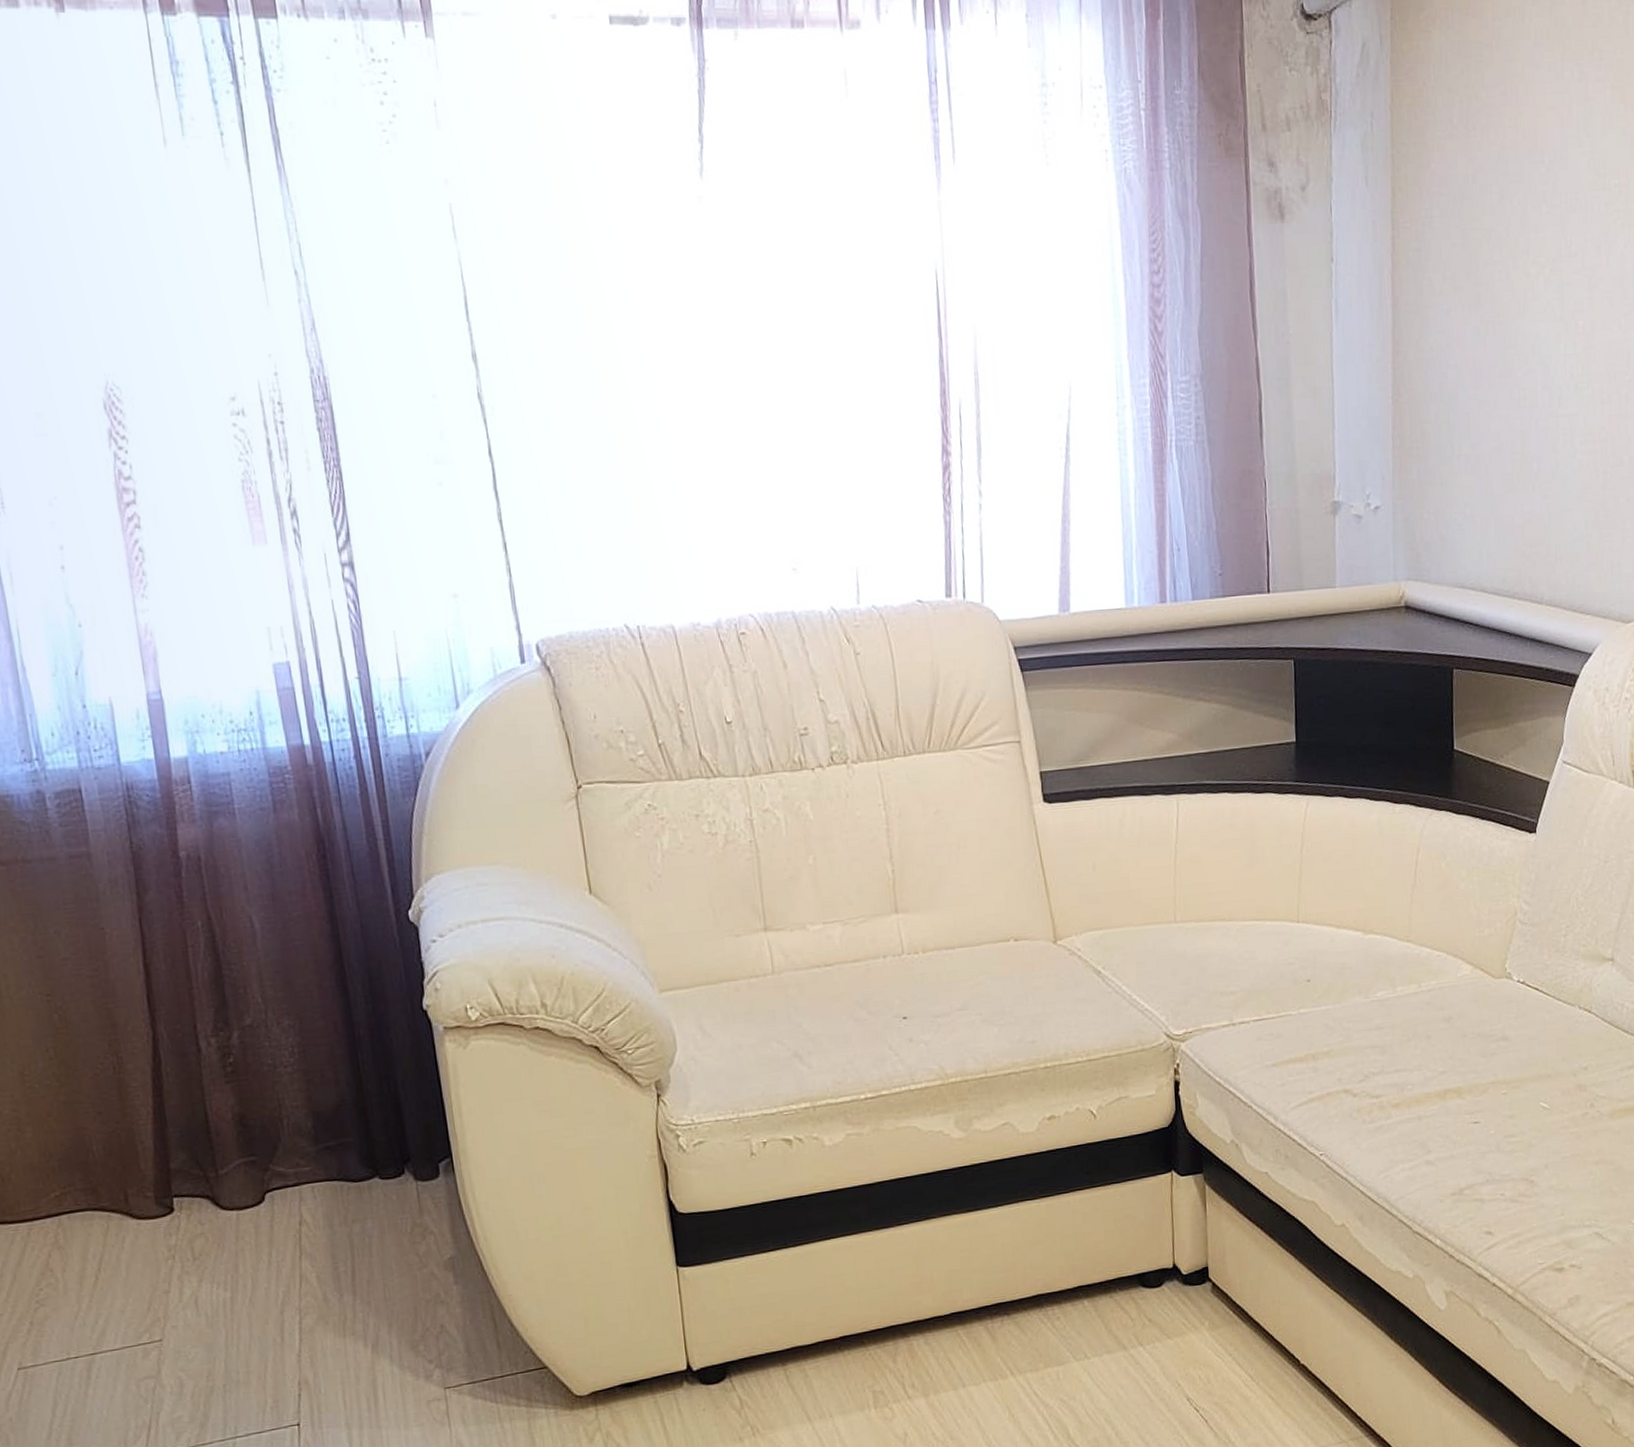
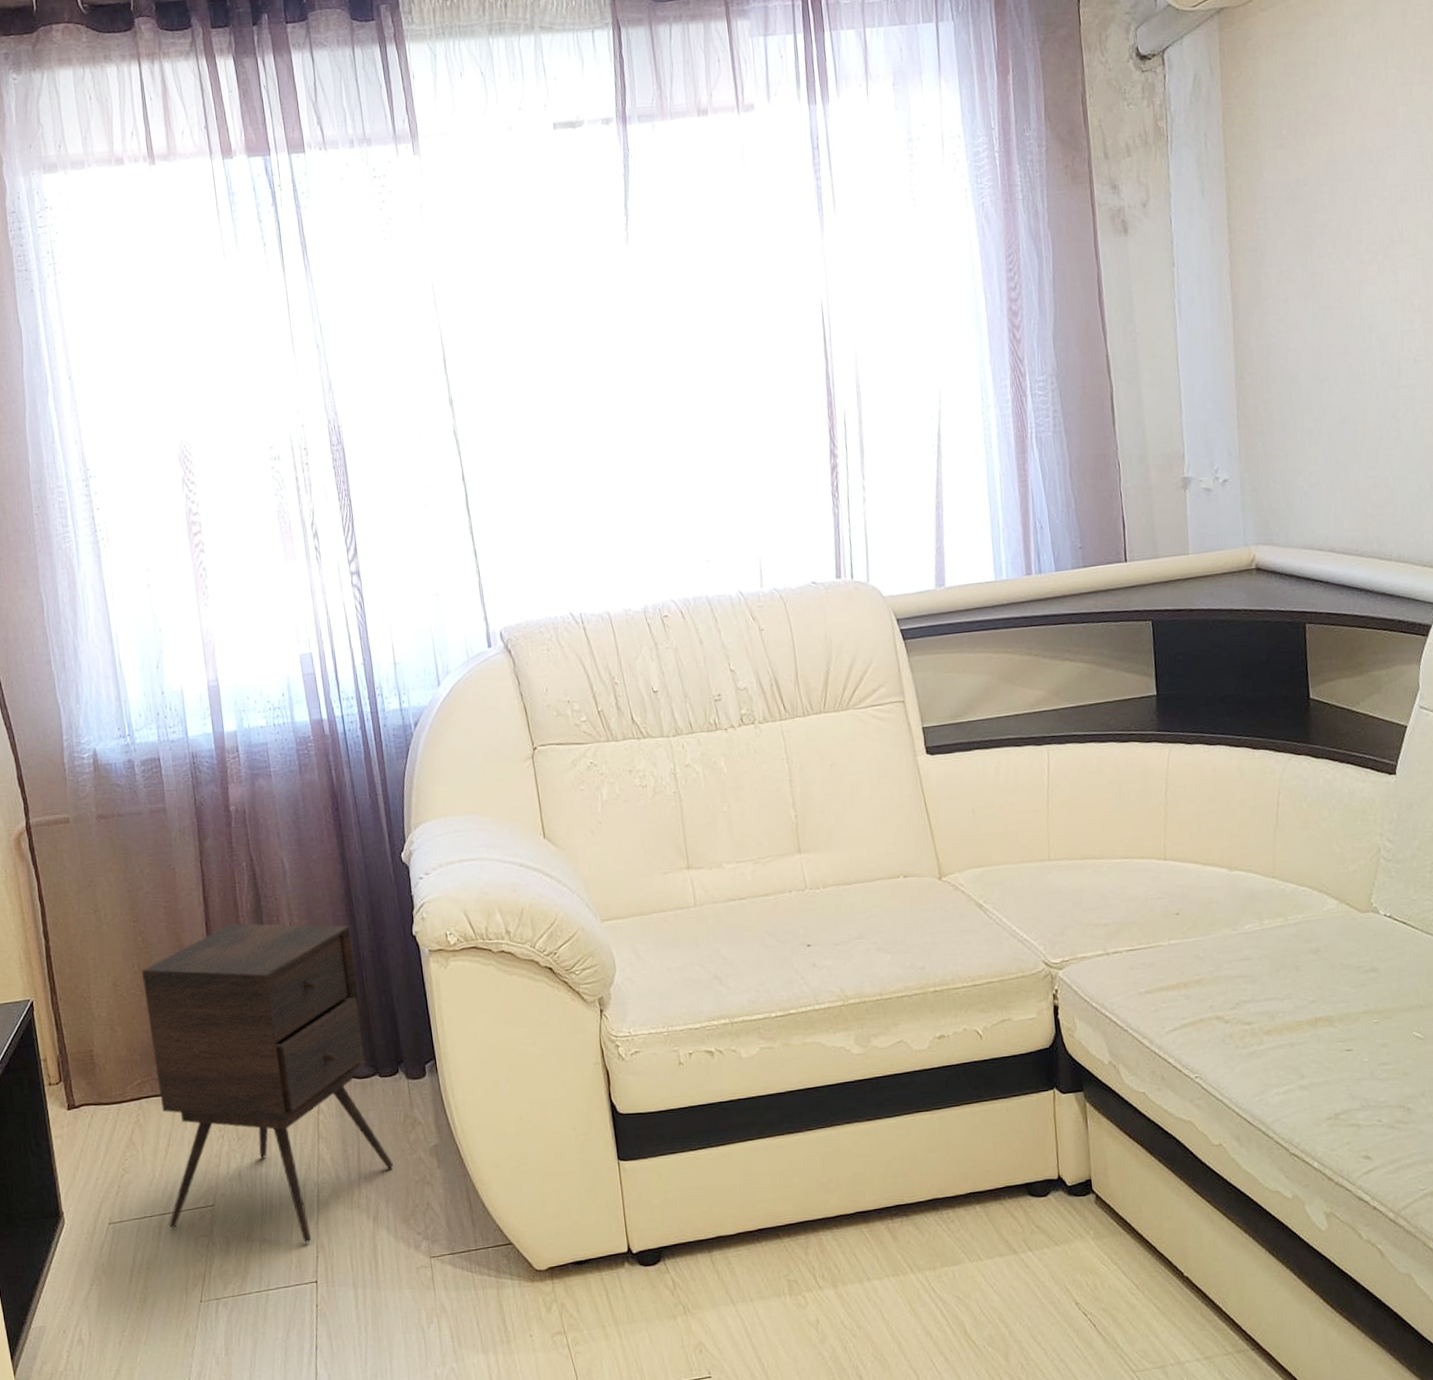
side table: none [59,996,398,1379] -> present [141,923,393,1243]

